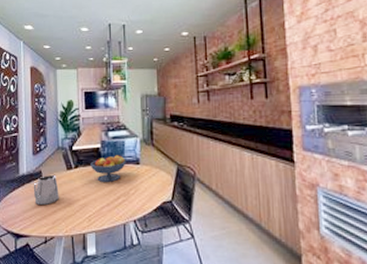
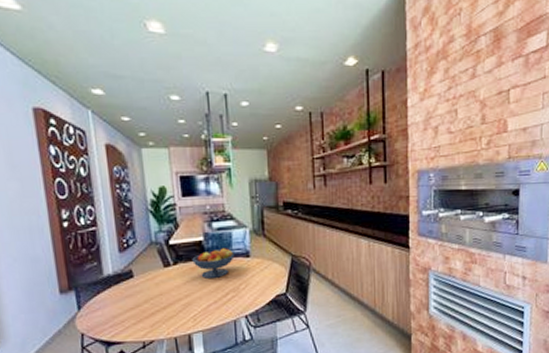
pitcher: present [33,174,59,206] -> none [122,273,157,309]

